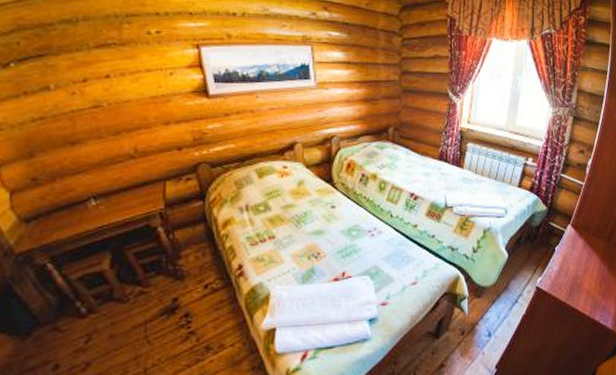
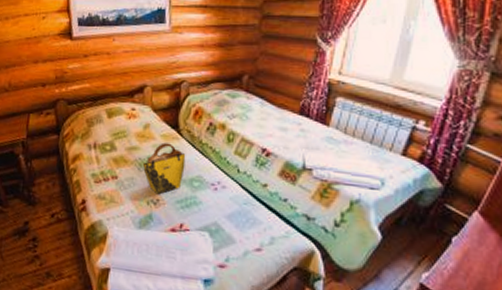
tote bag: none [299,197,342,248] -> present [142,142,186,195]

